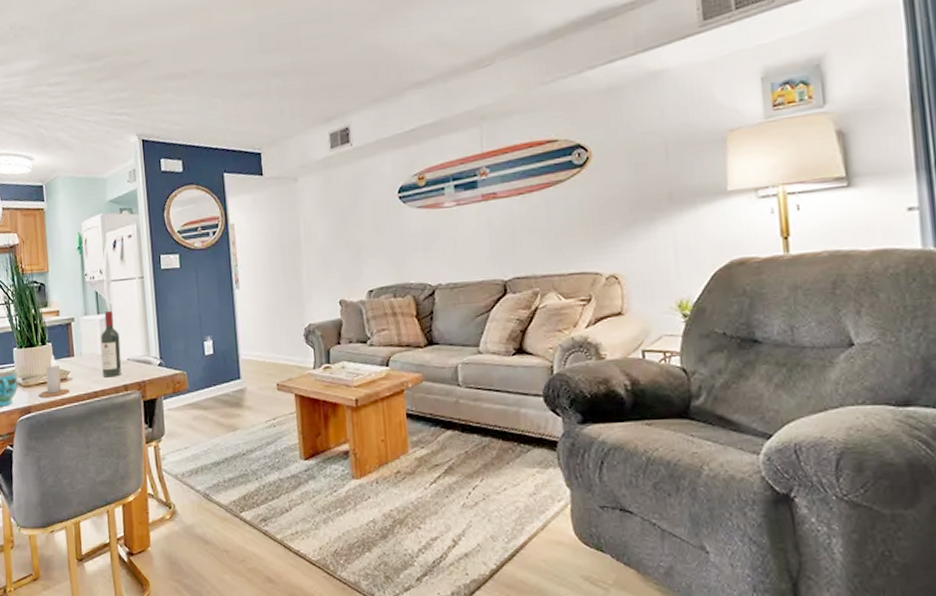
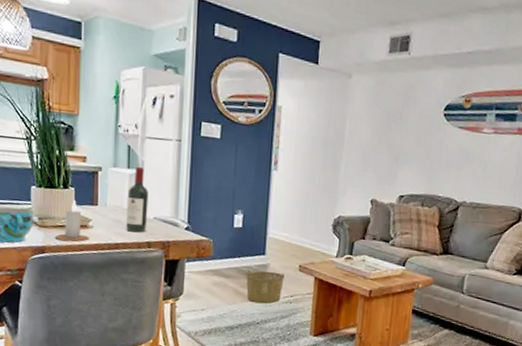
basket: none [224,395,264,433] -> present [246,270,284,304]

